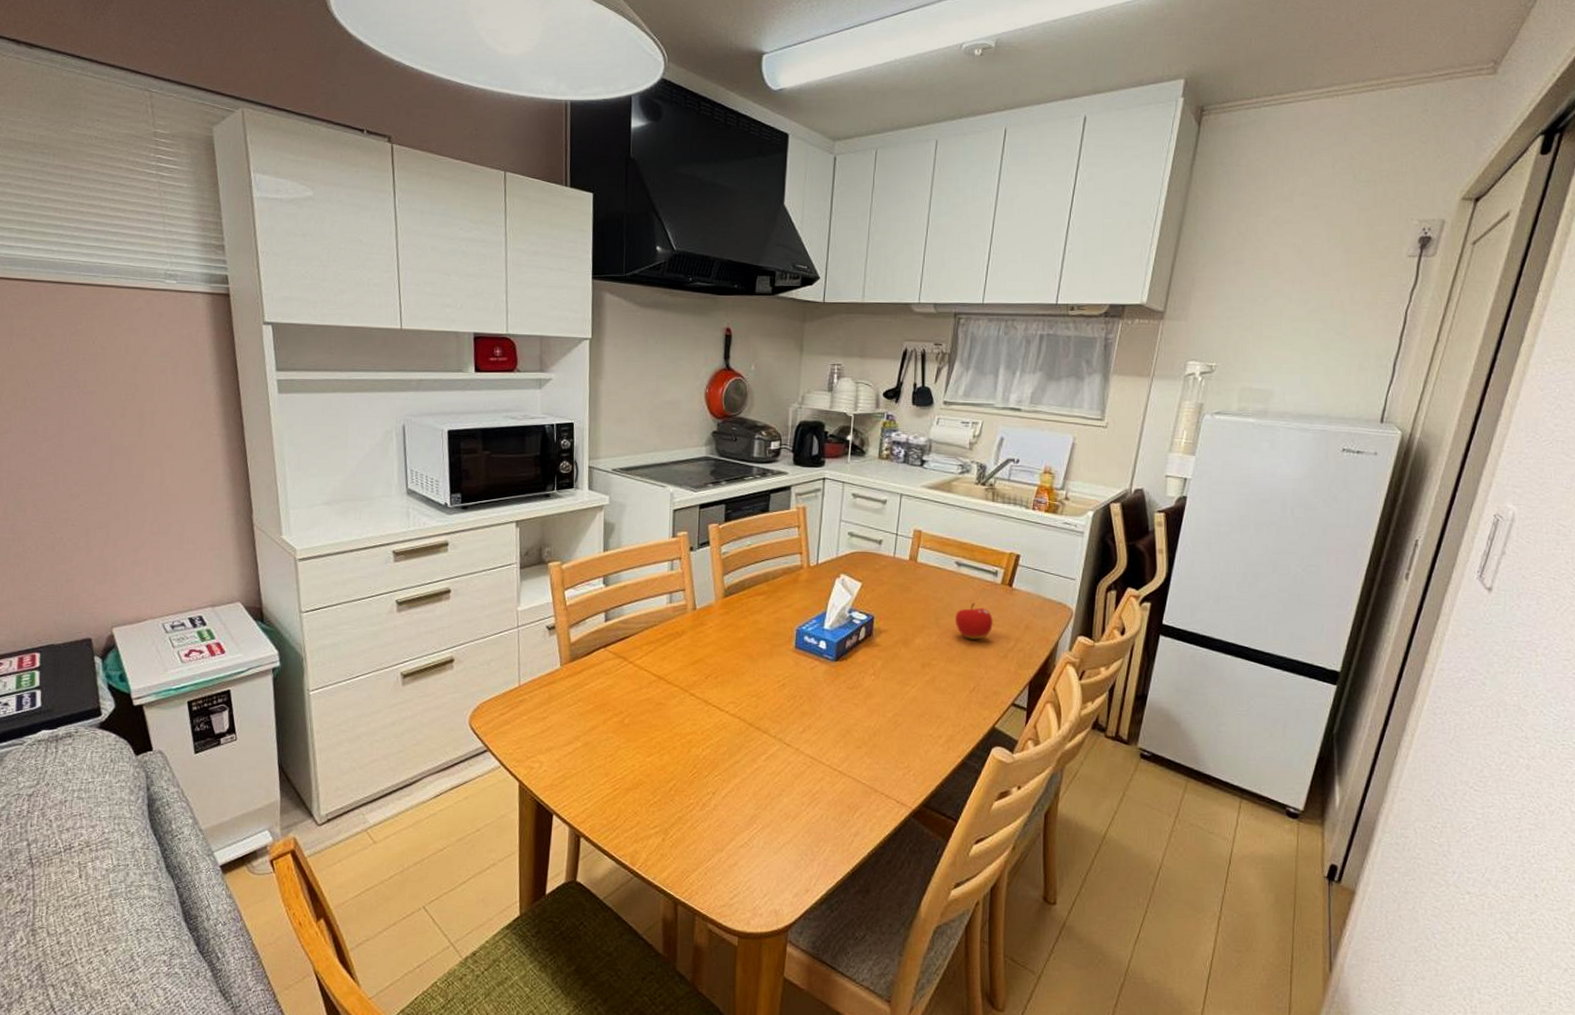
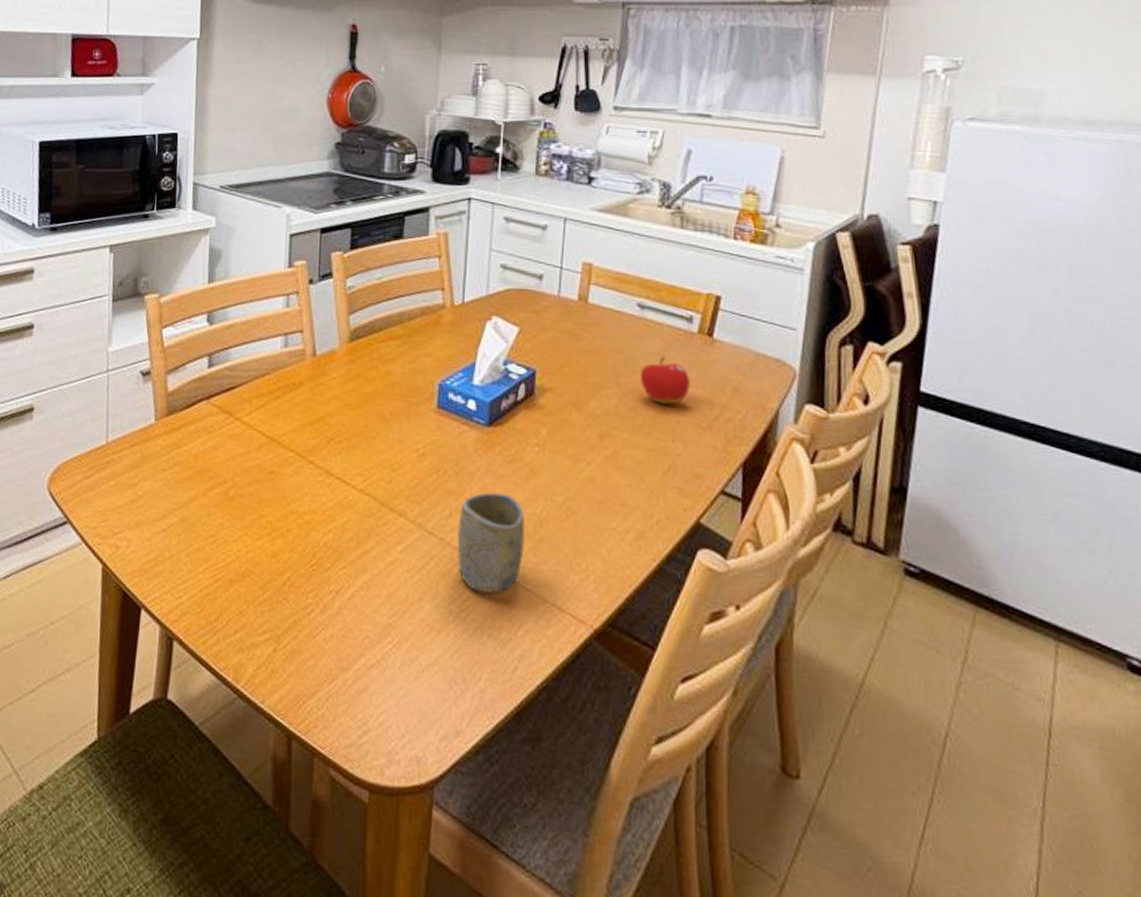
cup: none [808,712,863,788] -> present [457,492,526,593]

